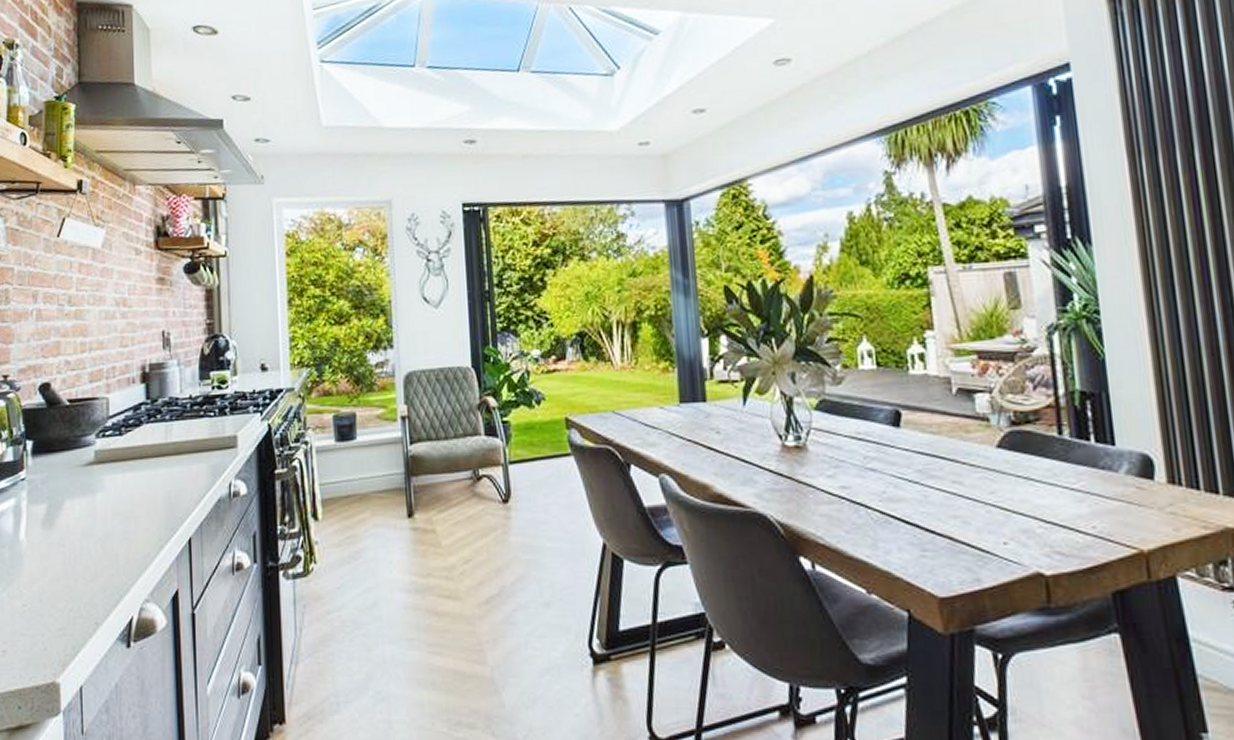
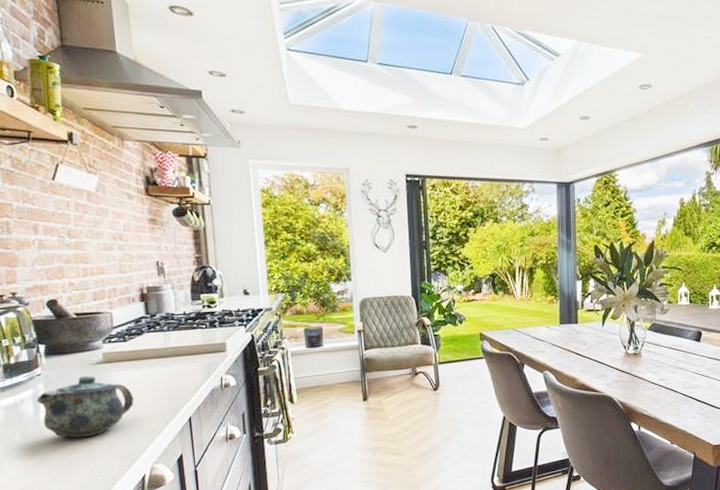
teapot: none [18,480,126,564] -> present [36,375,134,438]

